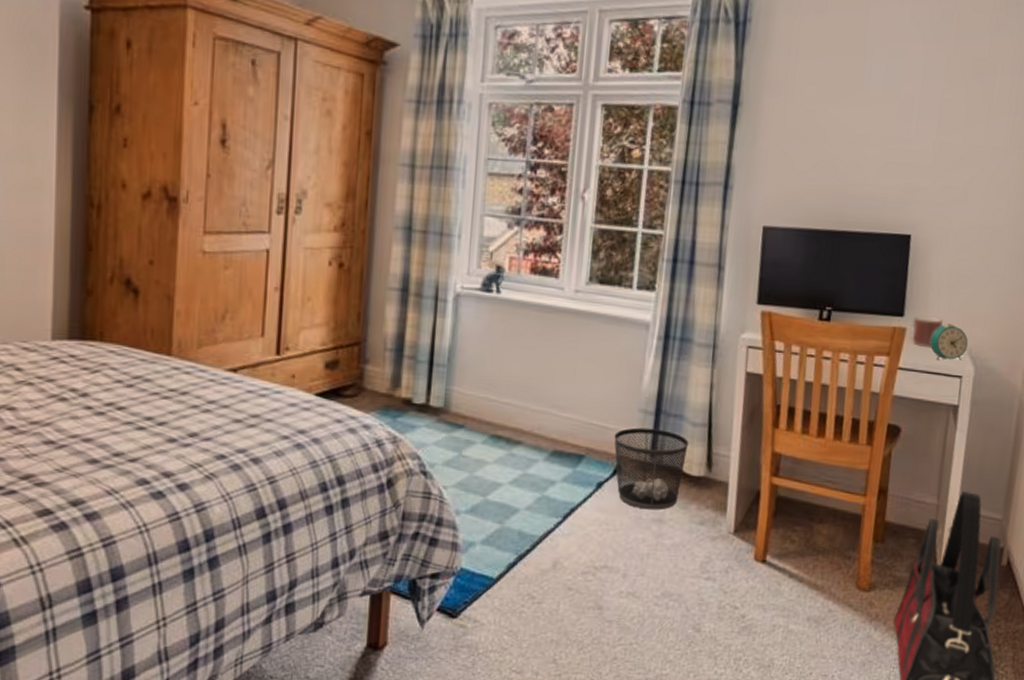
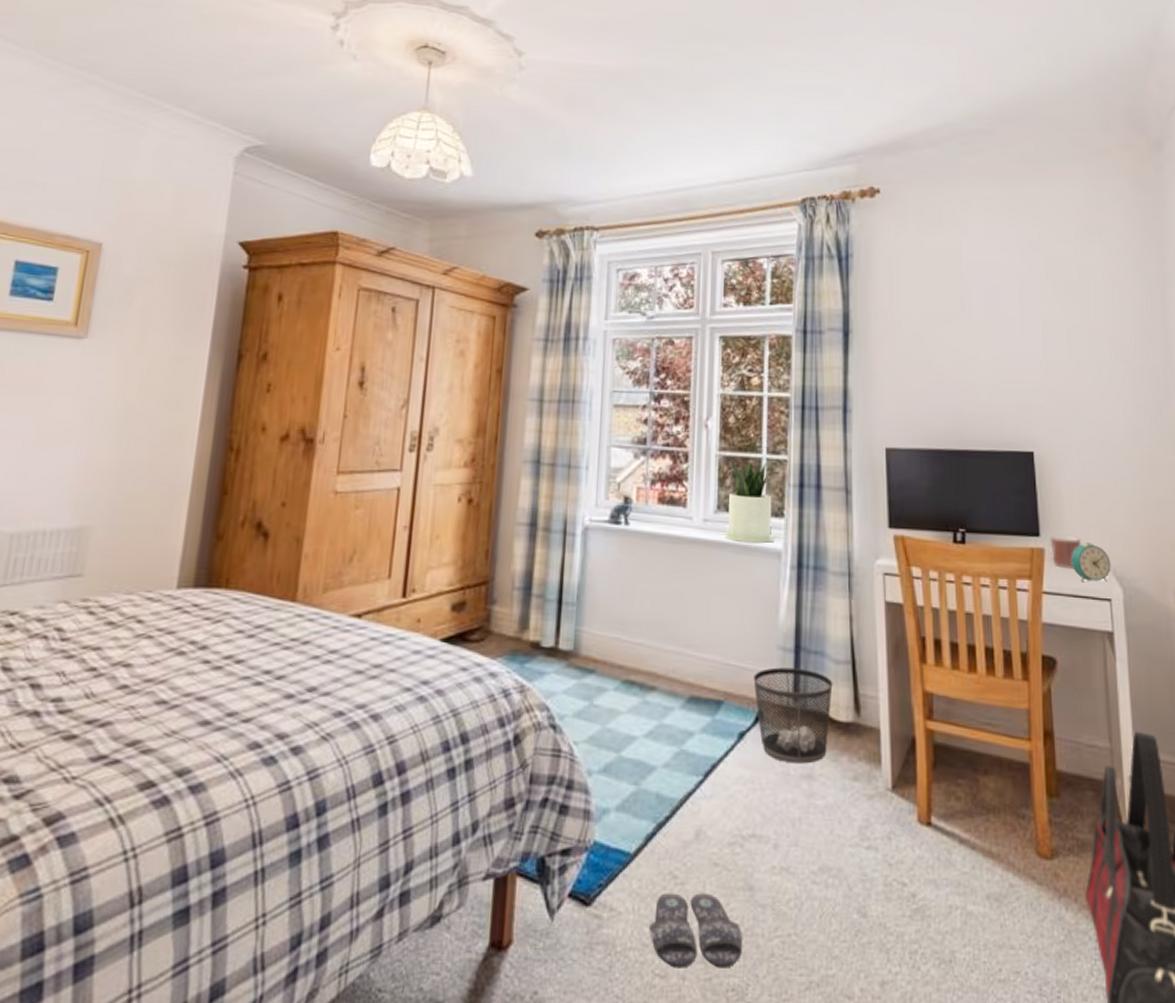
slippers: none [507,609,590,667] -> present [648,893,743,968]
planter: none [593,235,646,316] -> present [723,462,775,544]

